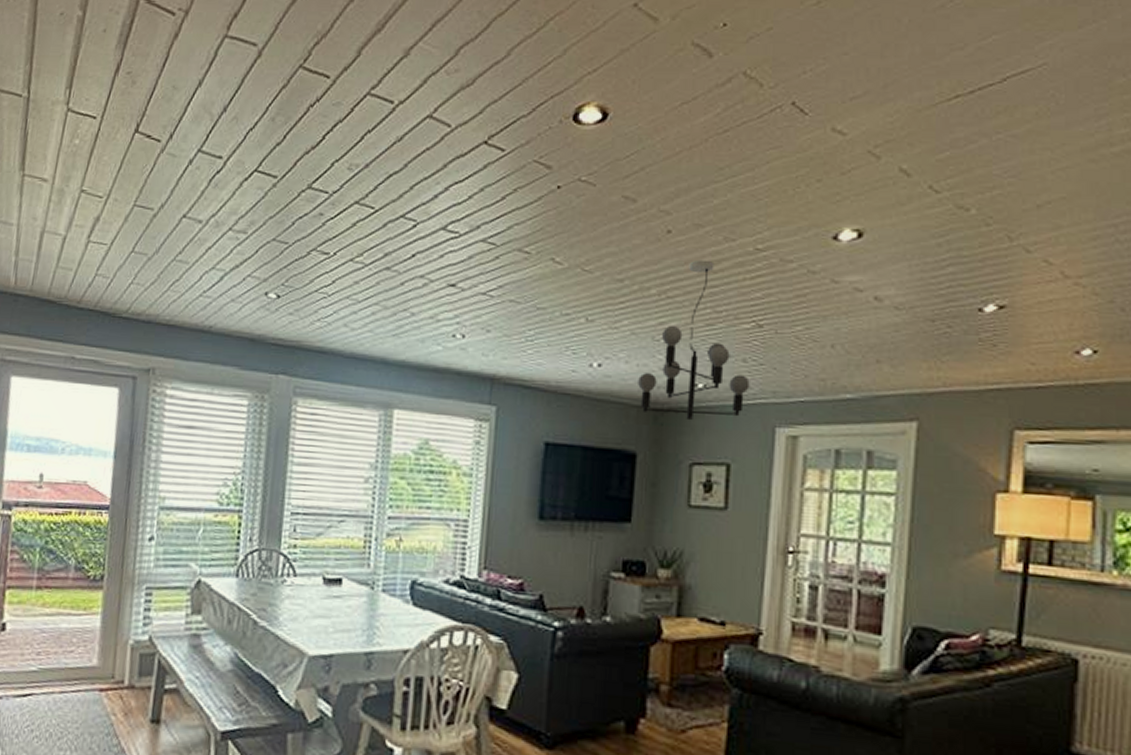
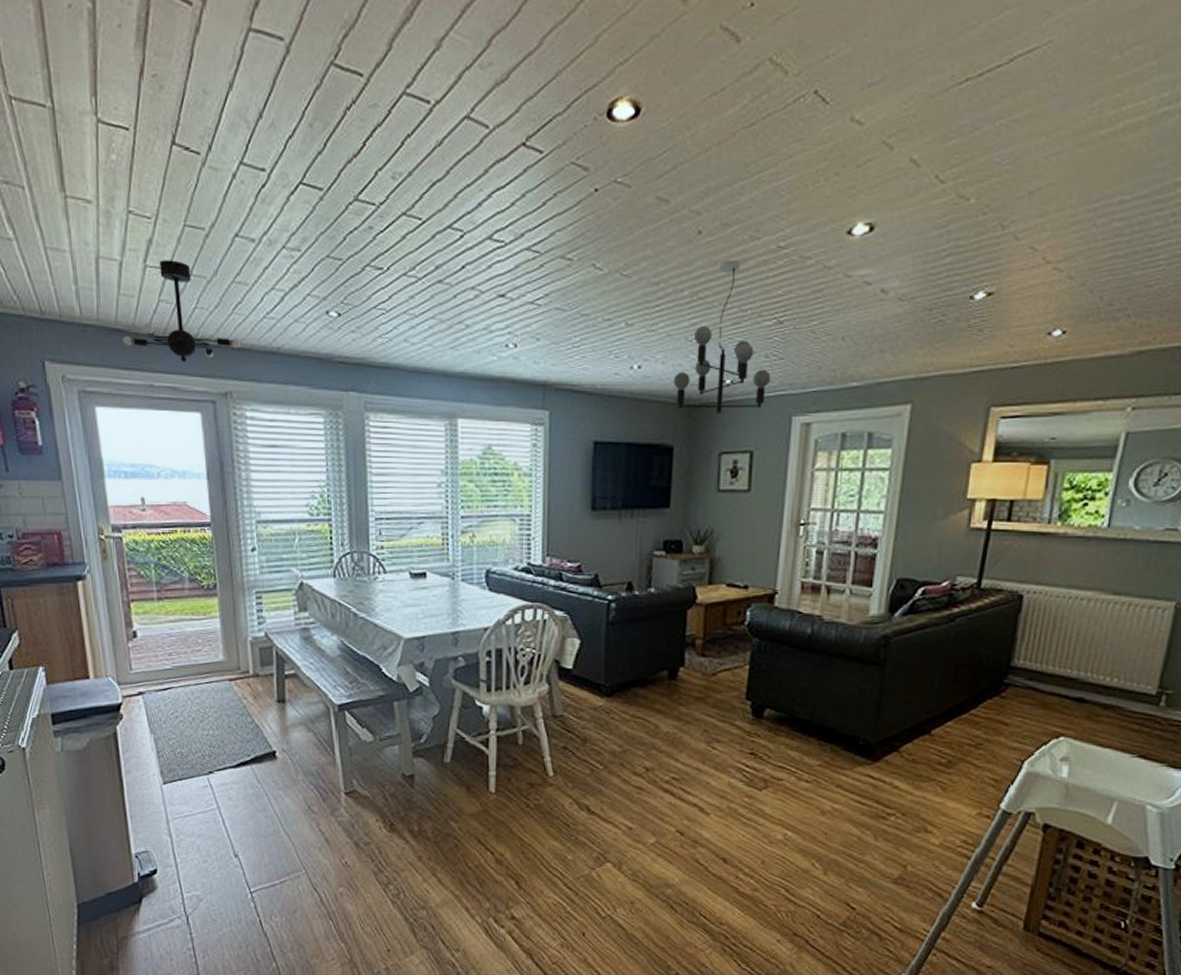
ceiling light fixture: none [51,236,172,337] -> present [122,260,241,363]

